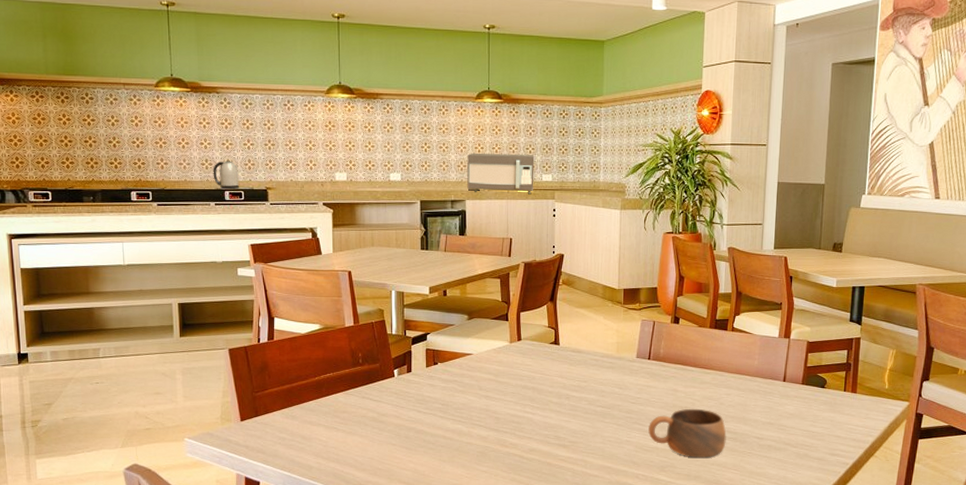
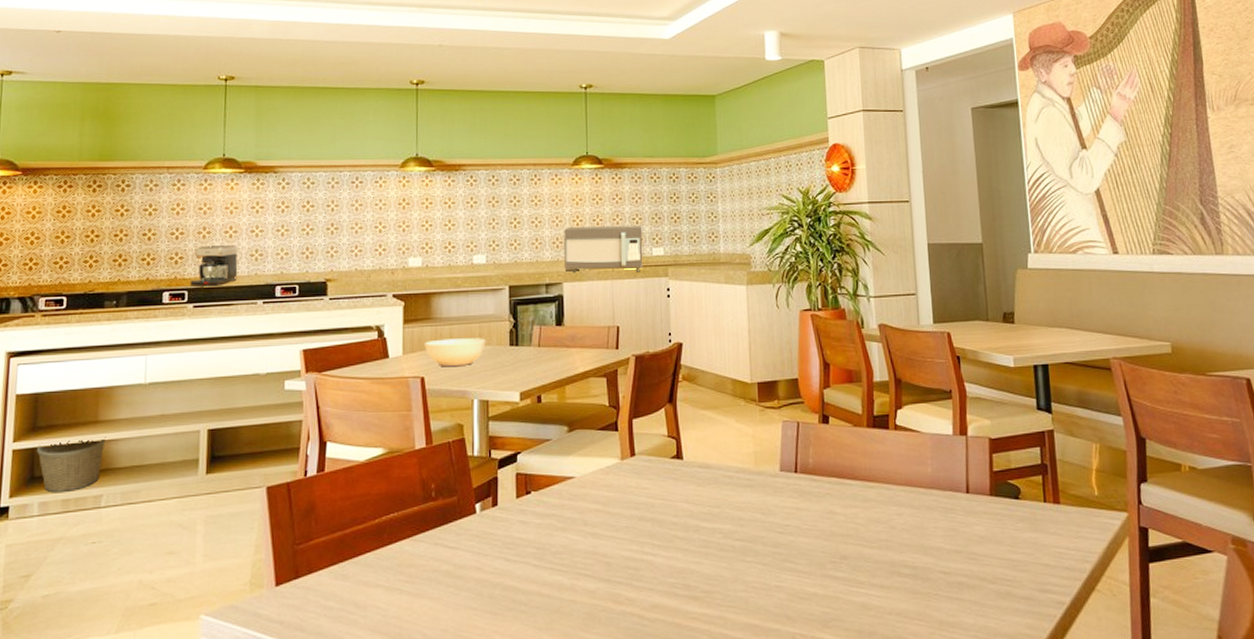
basket: none [43,305,98,345] -> present [36,437,106,492]
coffee maker: none [152,154,192,188] -> present [190,245,238,286]
kettle: present [213,160,239,189] -> none [263,249,294,283]
bowl: none [351,241,401,264] -> present [425,338,486,367]
cup: present [648,408,727,458] -> none [803,536,905,605]

